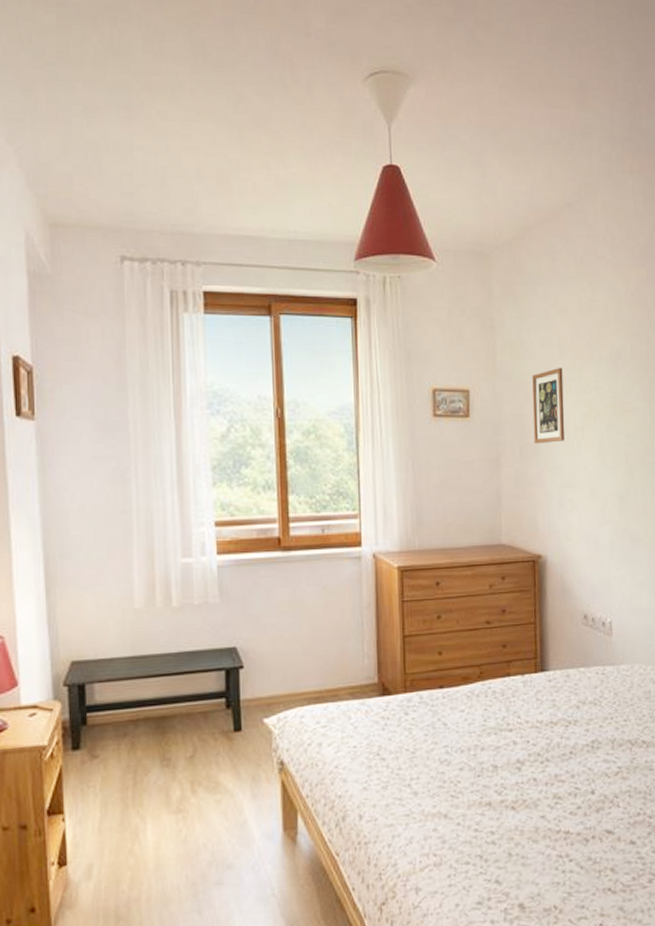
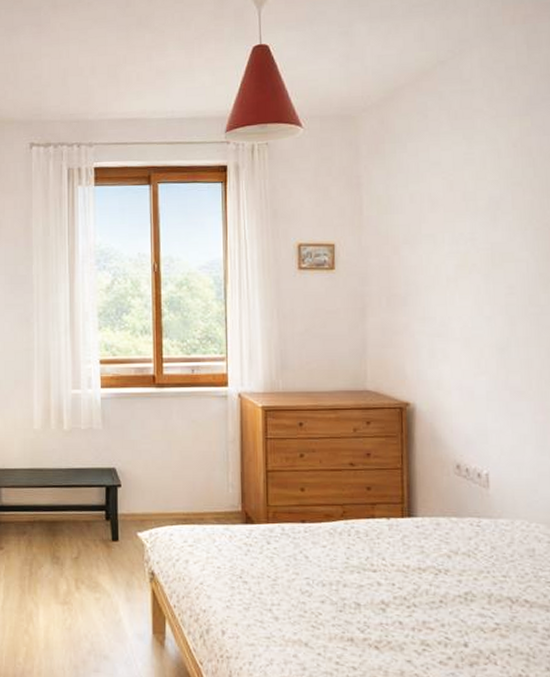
picture frame: present [532,367,565,444] -> none [401,219,436,295]

